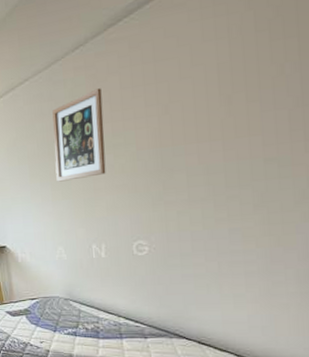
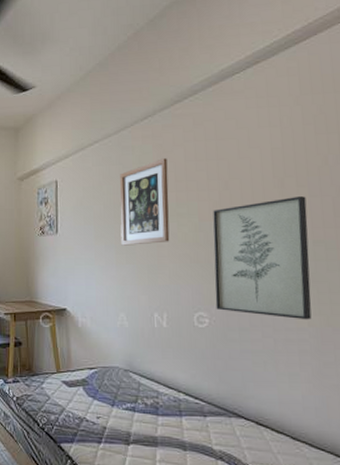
wall art: none [151,112,261,242] -> present [213,196,312,320]

